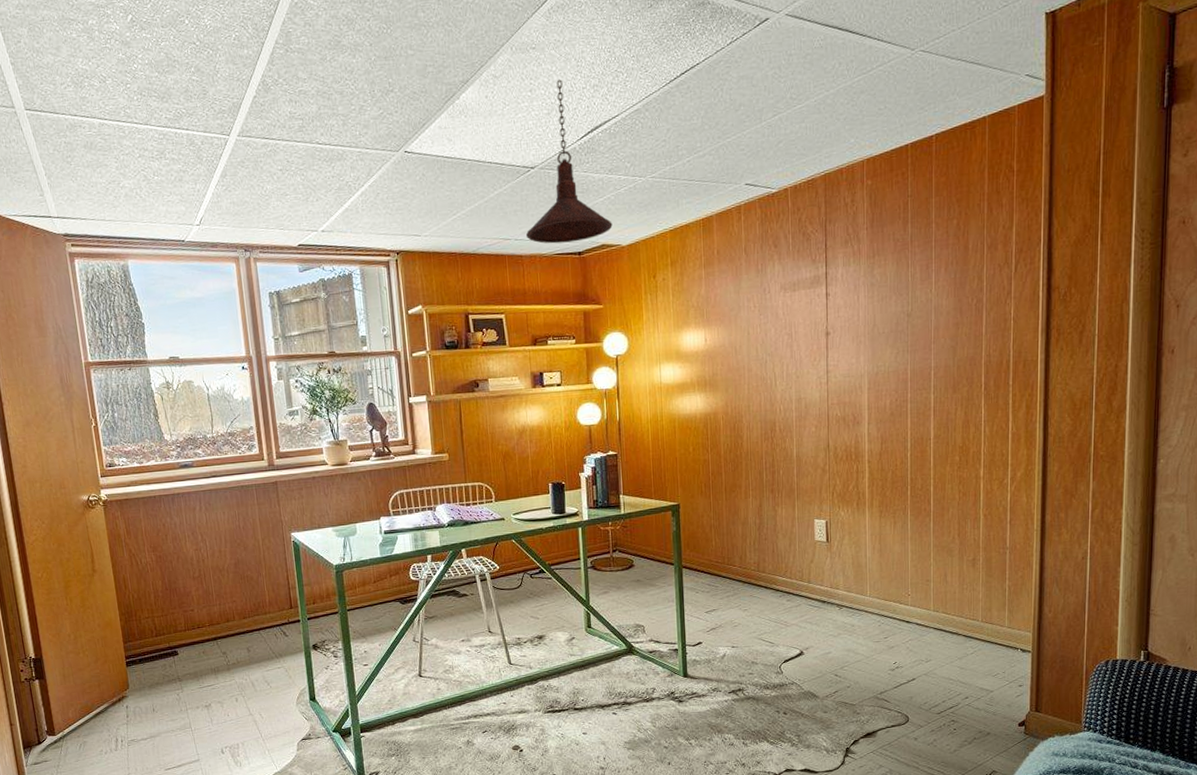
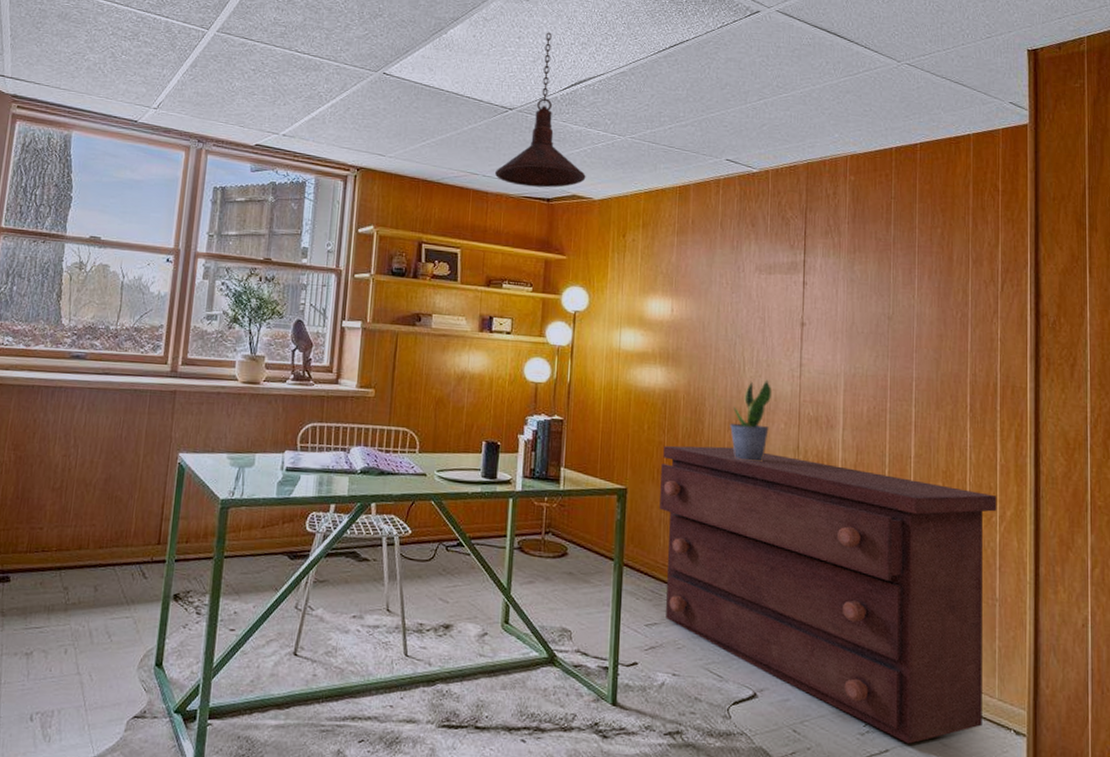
dresser: none [708,454,1009,672] -> present [660,445,997,744]
potted plant: none [766,390,802,465] -> present [730,379,771,462]

